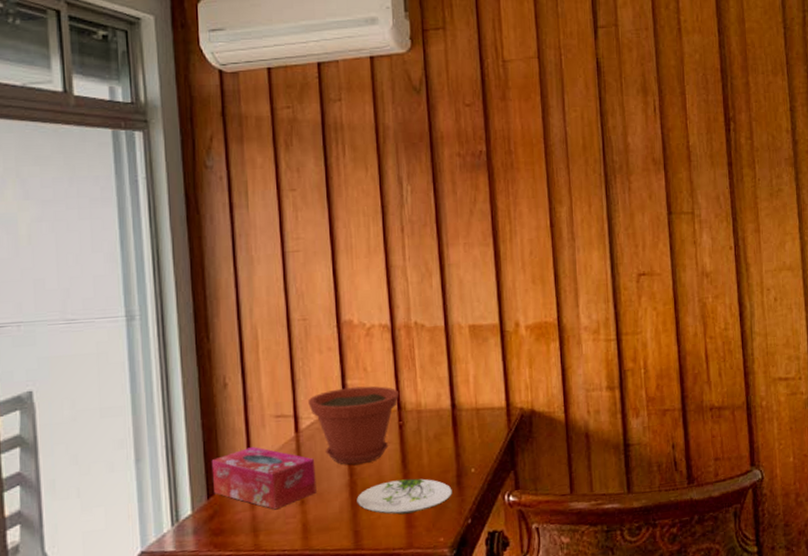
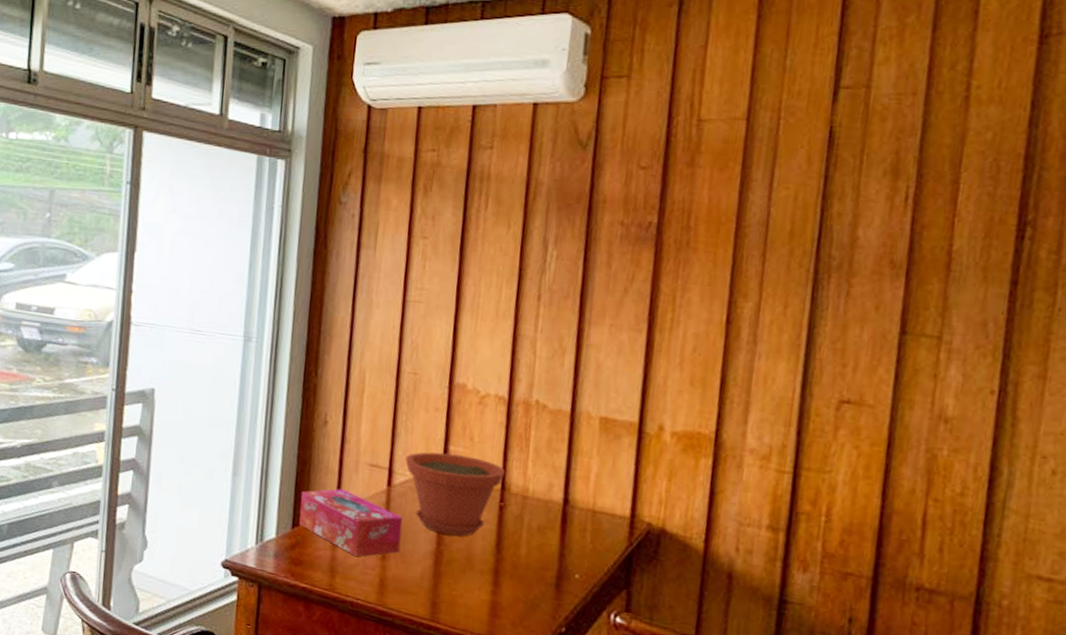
plate: present [357,478,452,515] -> none [440,561,549,603]

